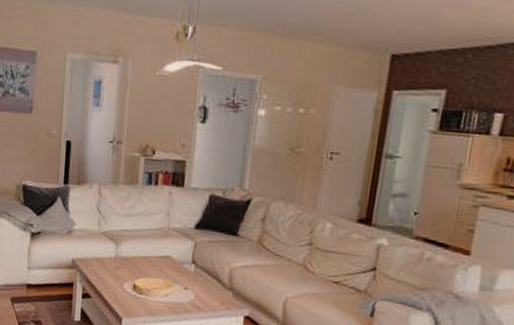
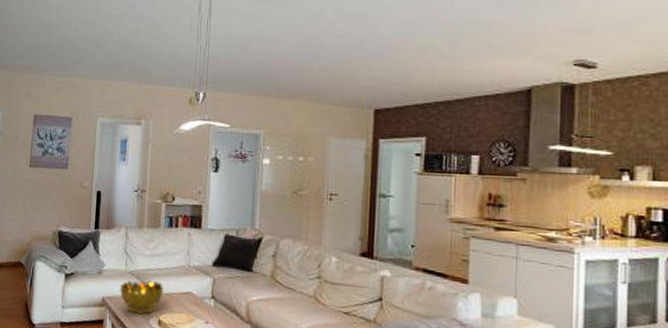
decorative bowl: none [92,241,139,278] -> present [120,280,163,315]

